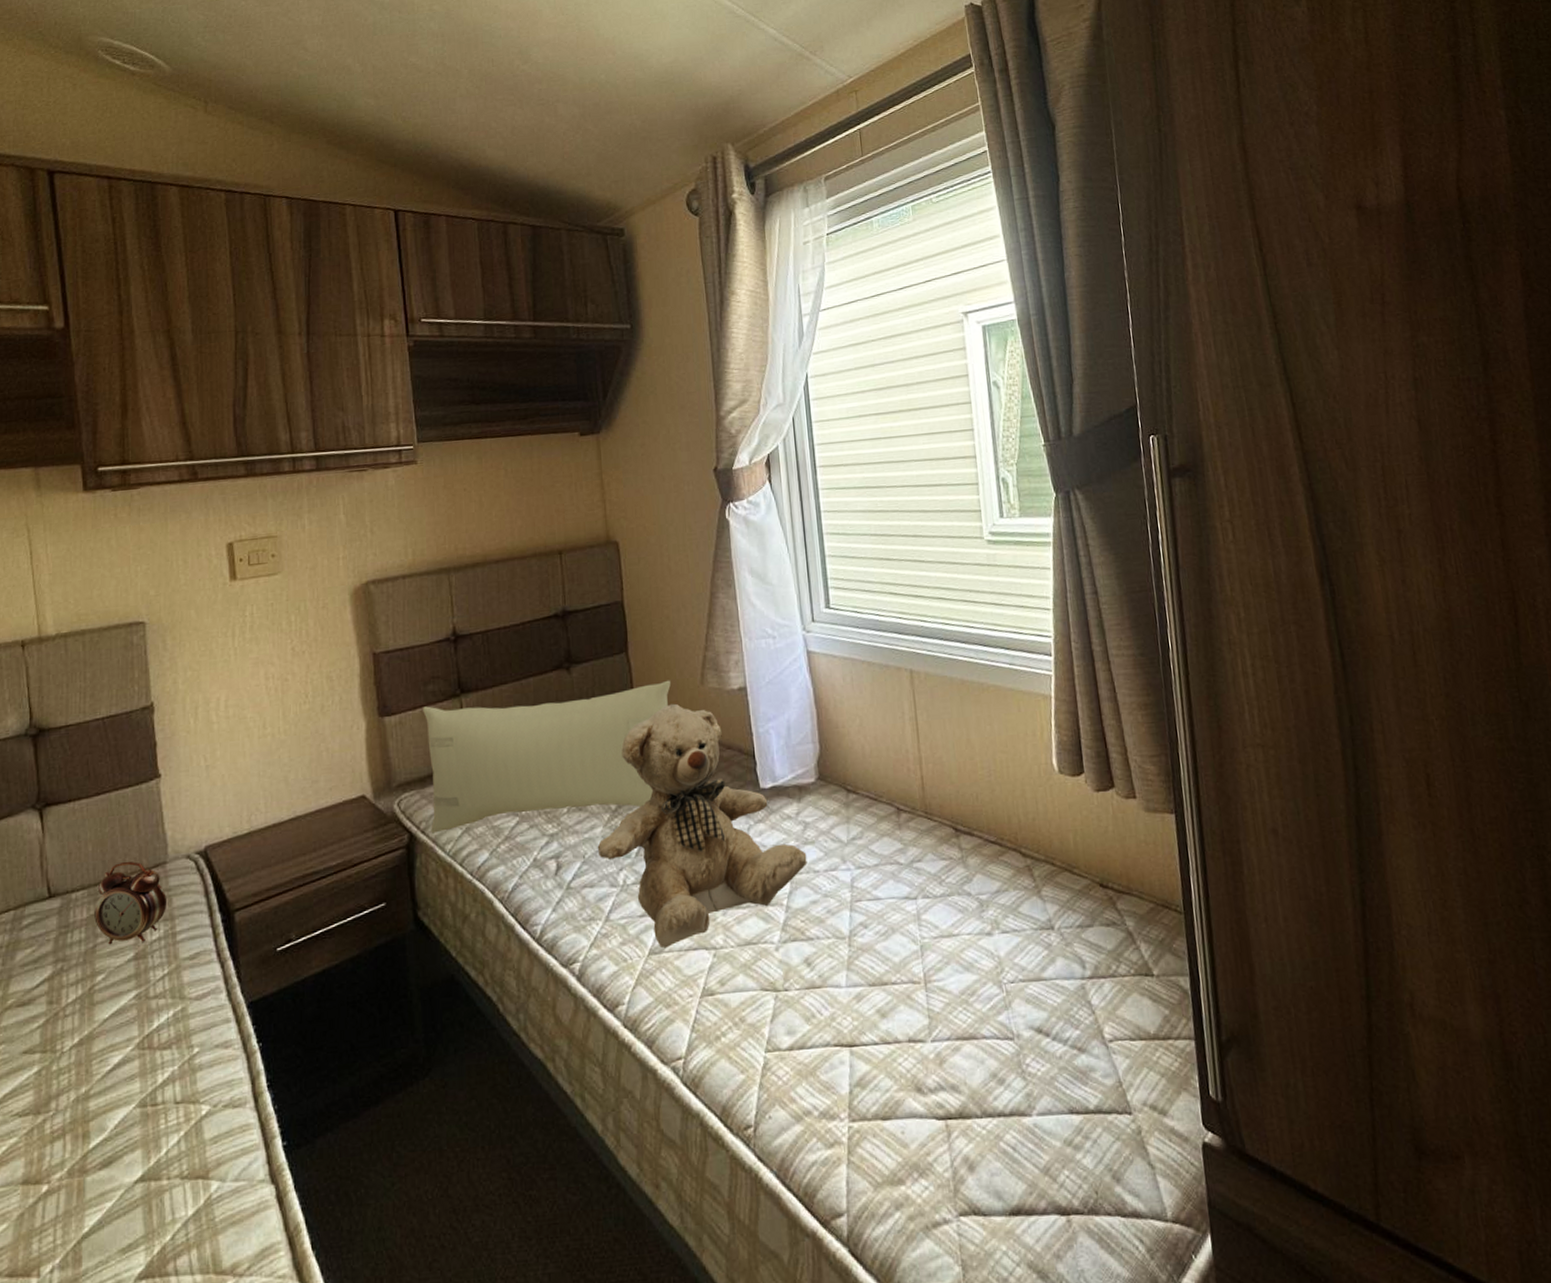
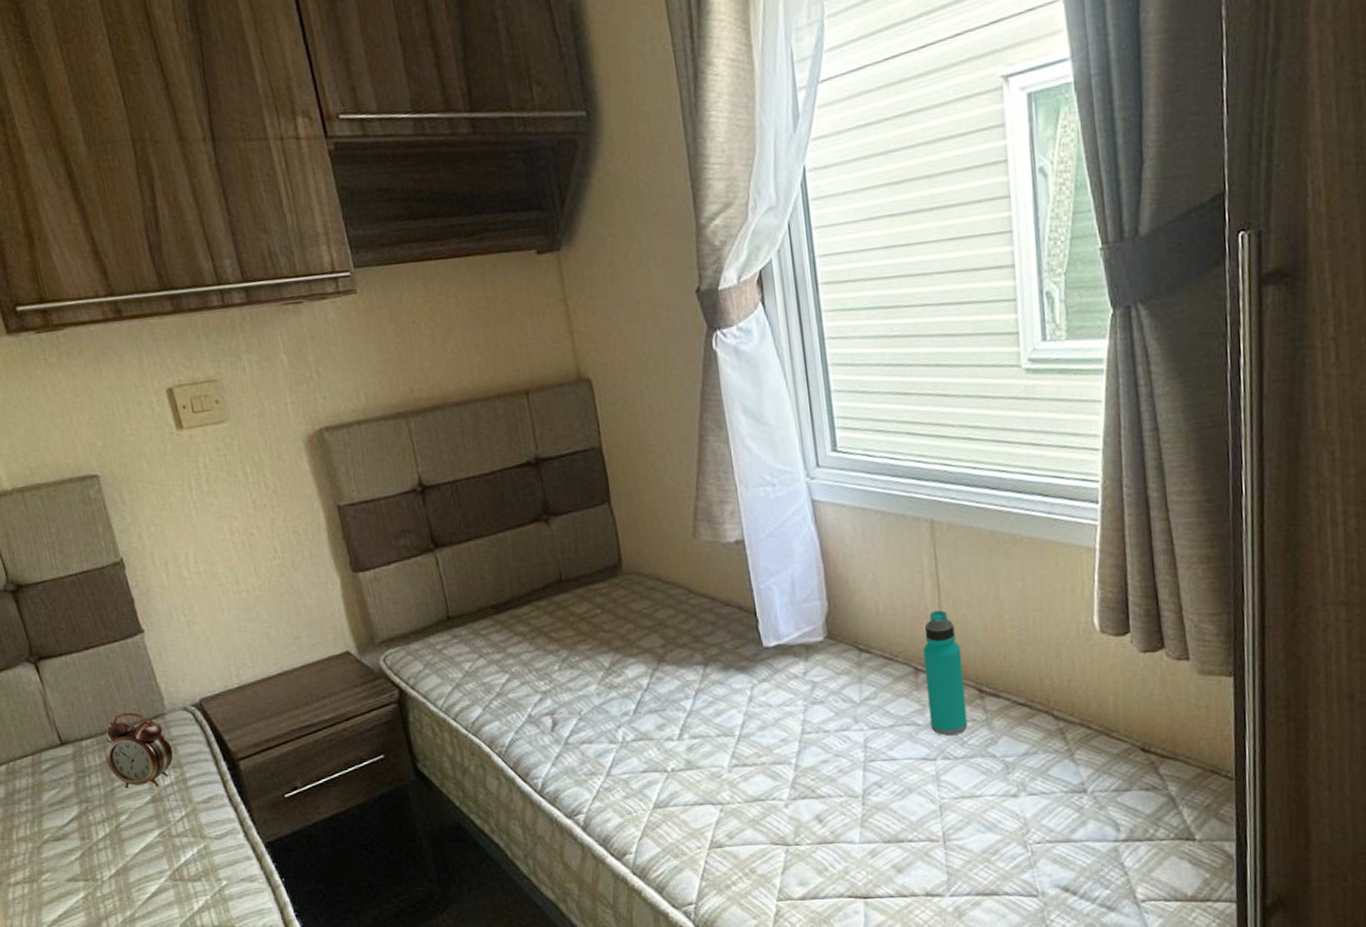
pillow: present [423,680,671,834] -> none [397,532,660,689]
teddy bear: present [597,703,807,949] -> none [593,558,817,803]
water bottle: none [904,752,945,875] -> present [923,610,968,736]

